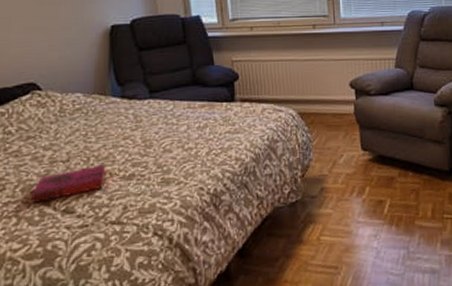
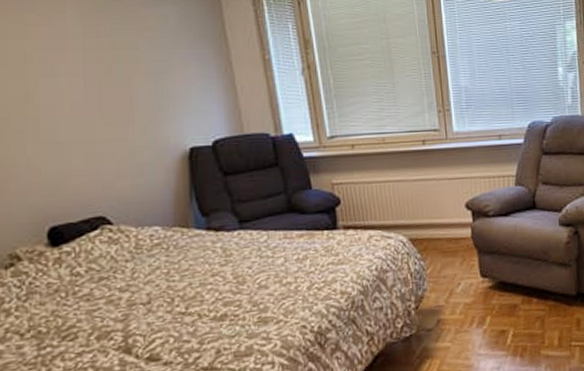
hardback book: present [30,164,108,205] -> none [107,304,196,353]

